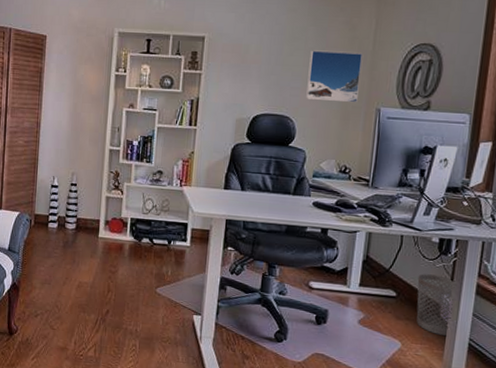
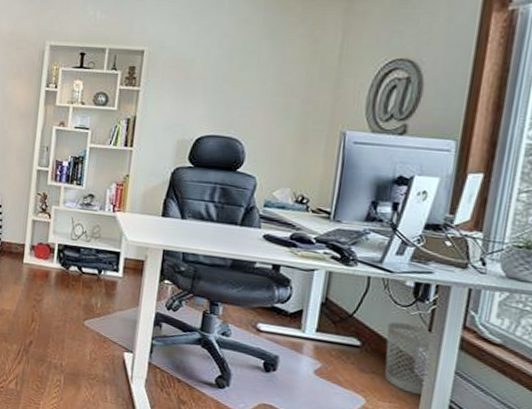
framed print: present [306,50,362,103] -> none [258,65,326,126]

